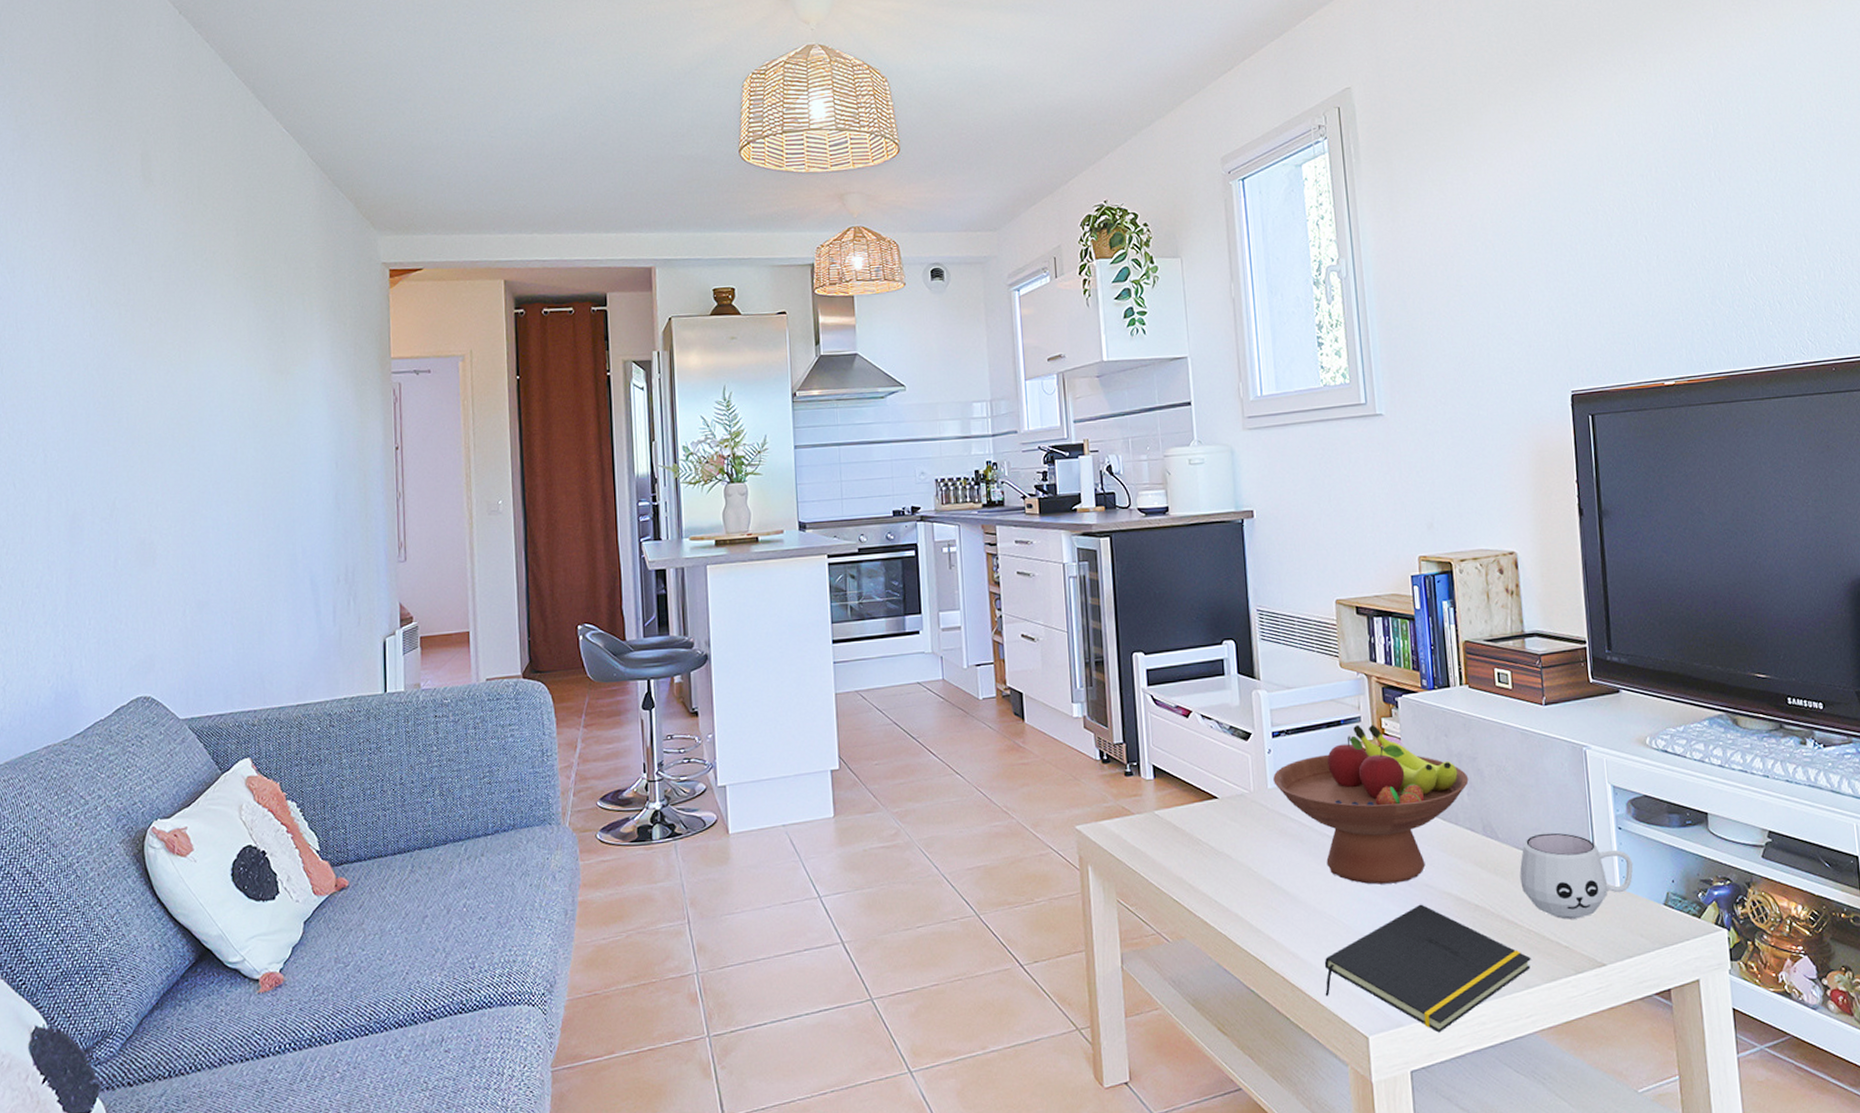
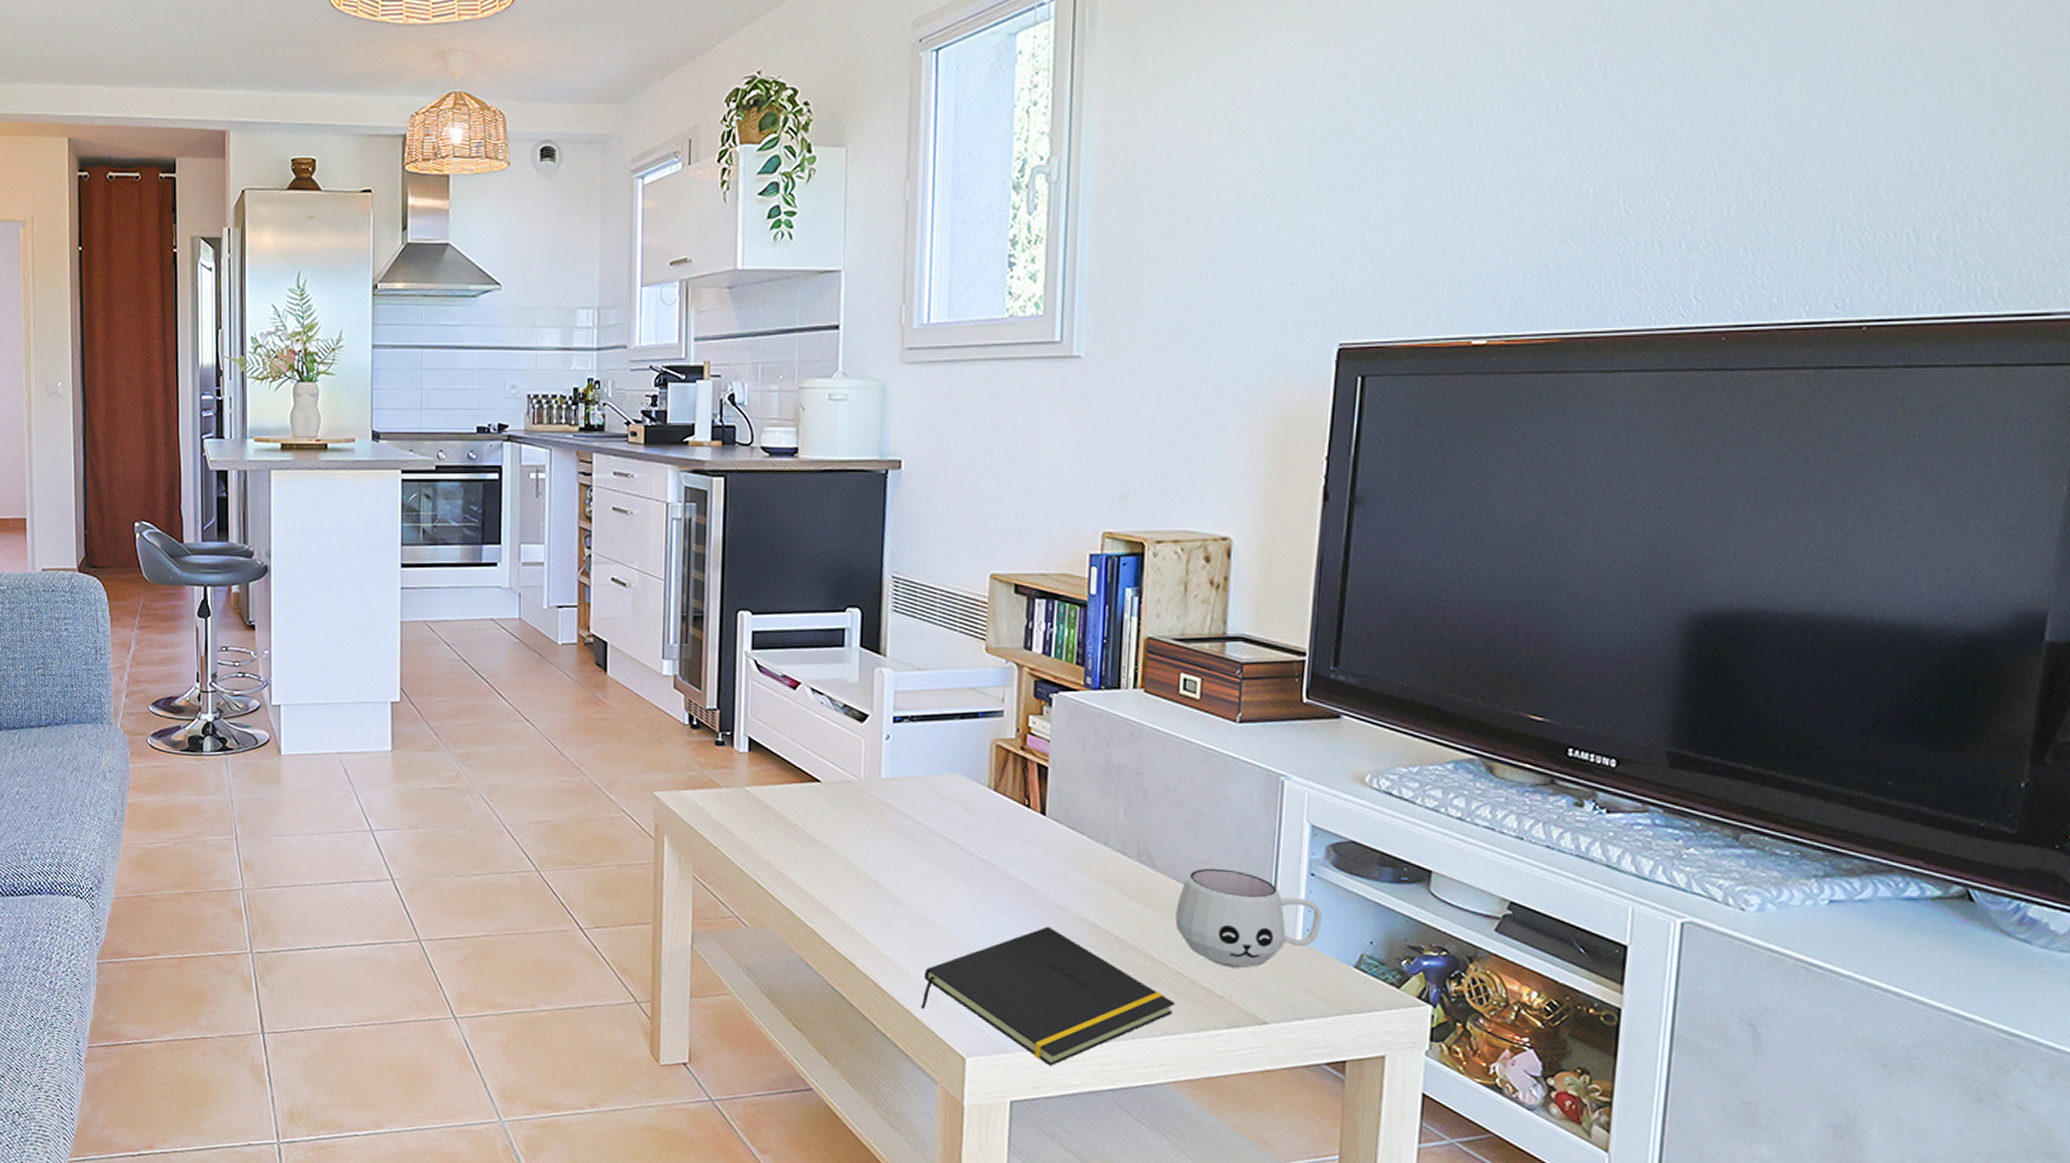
fruit bowl: present [1273,725,1469,885] -> none [888,719,1128,900]

